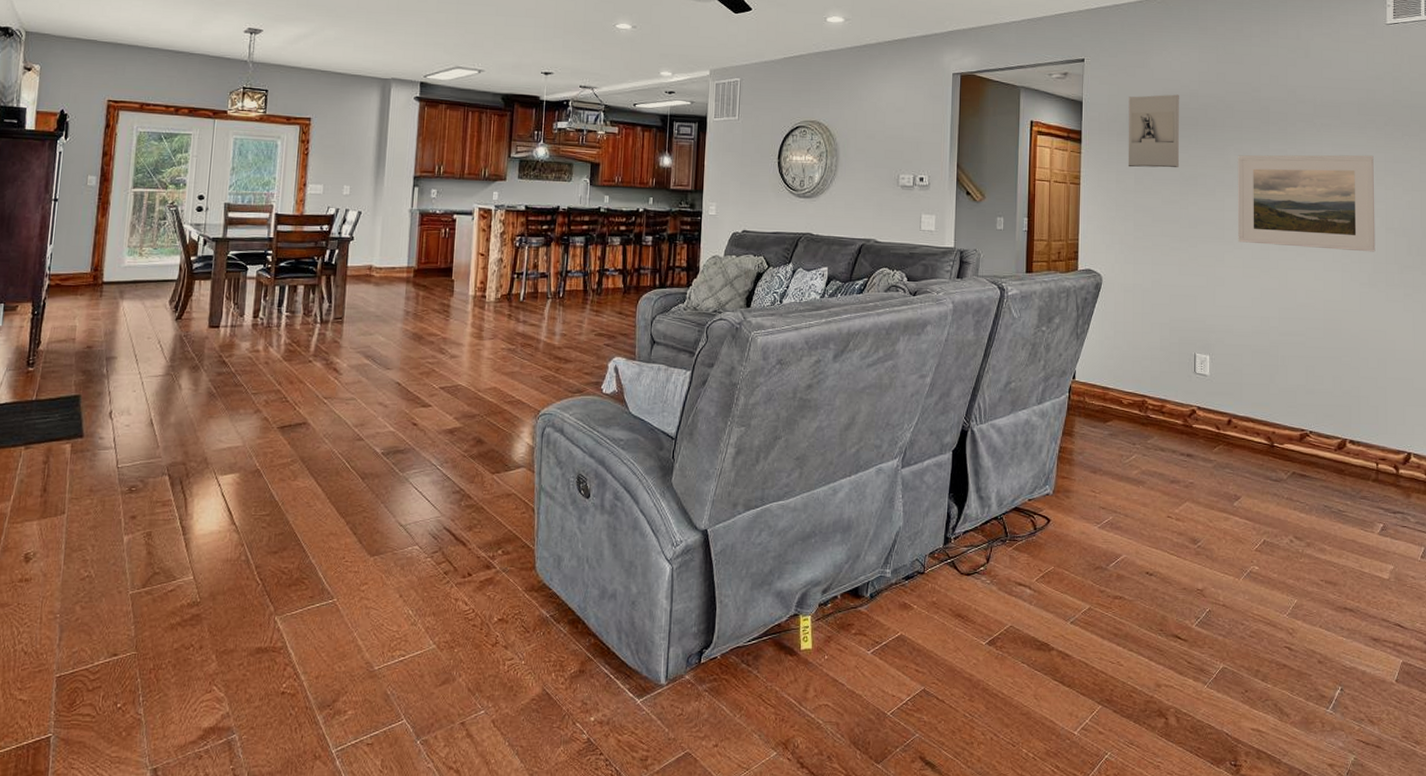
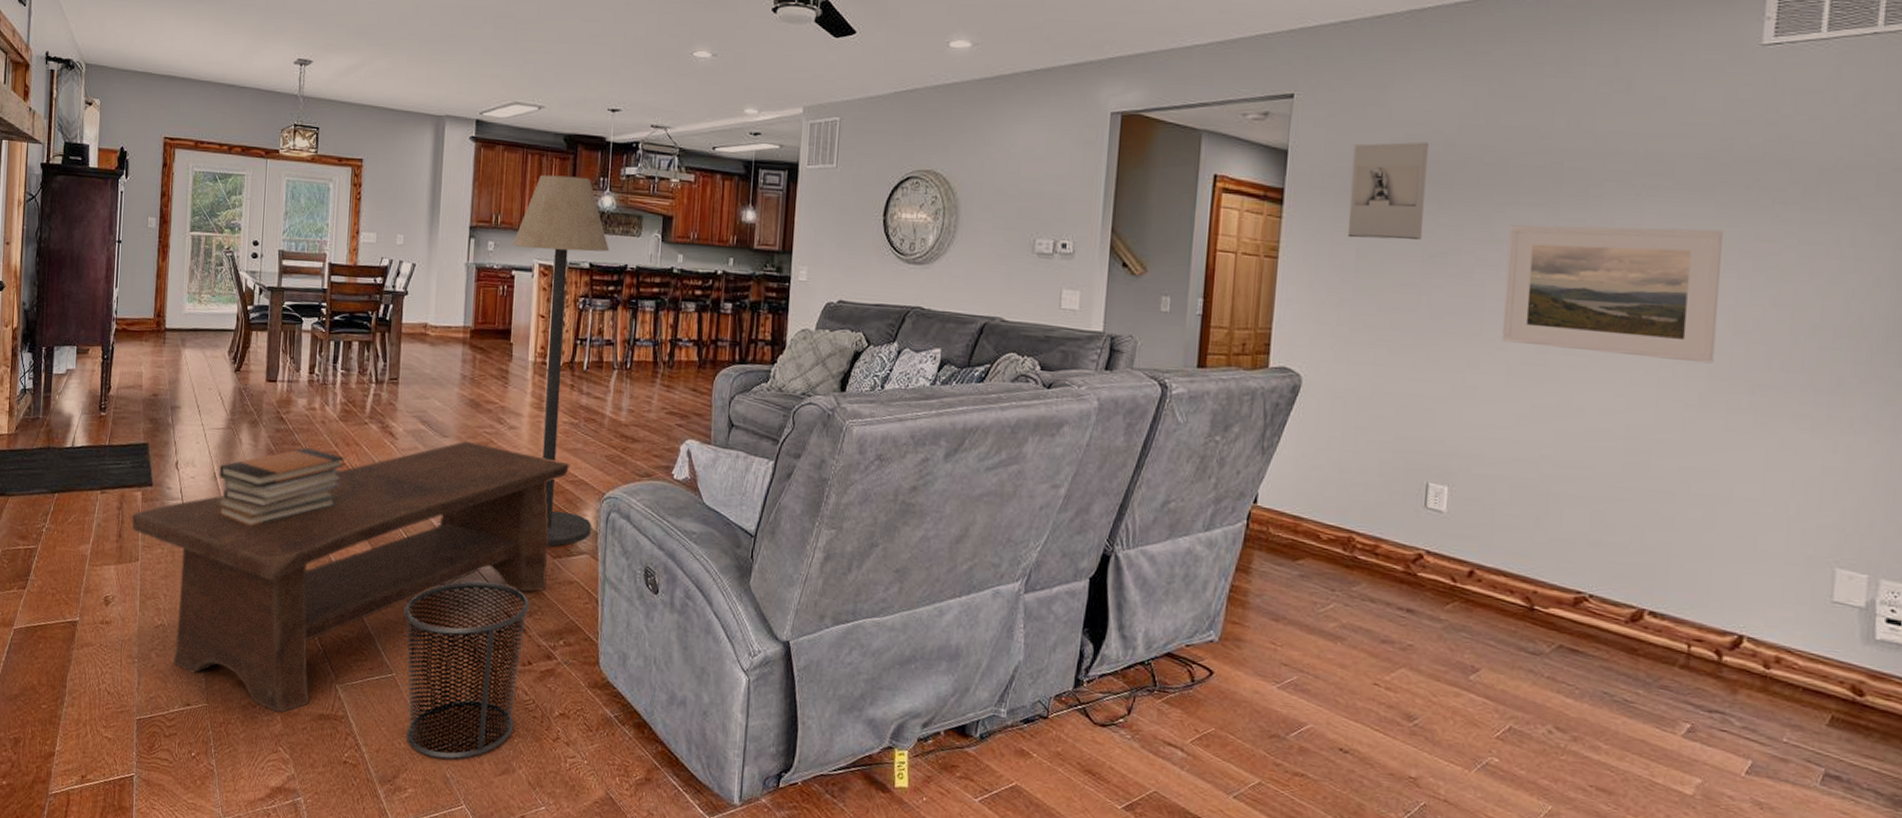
coffee table: none [58,371,508,652] -> present [132,441,570,713]
book stack: none [153,389,289,470] -> present [217,448,345,527]
waste bin: none [345,502,470,677] -> present [403,580,530,760]
floor lamp: none [454,129,543,463] -> present [513,174,609,547]

